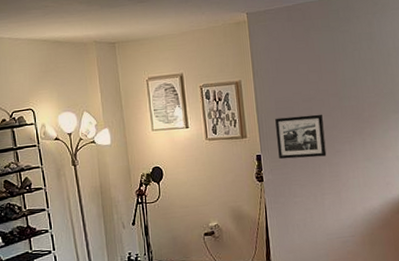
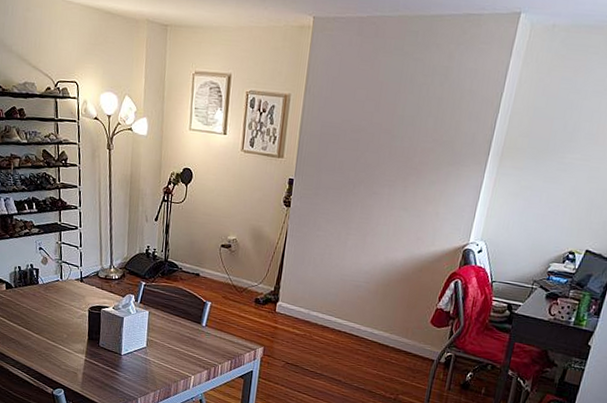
picture frame: present [275,114,327,160] -> none [312,143,368,195]

